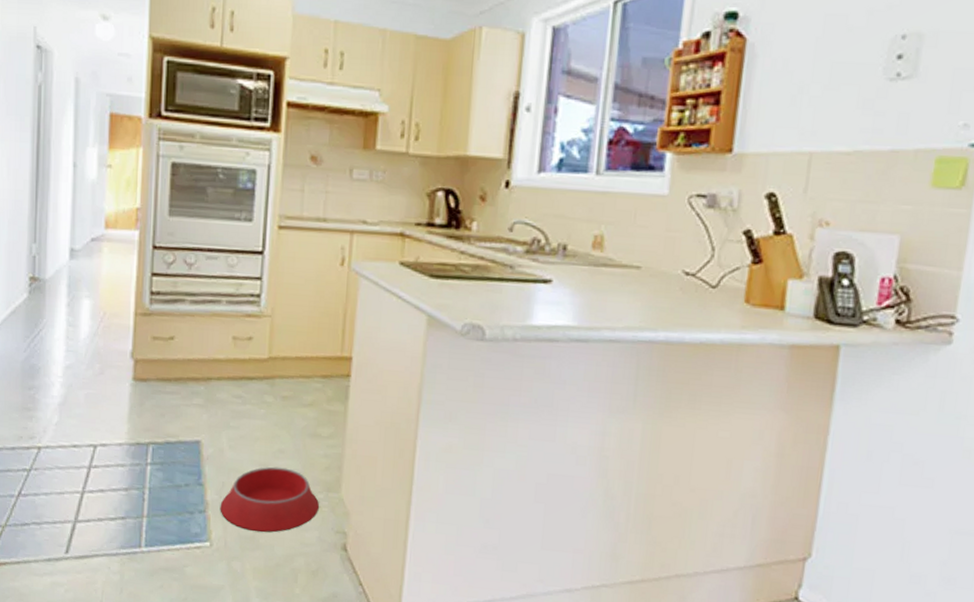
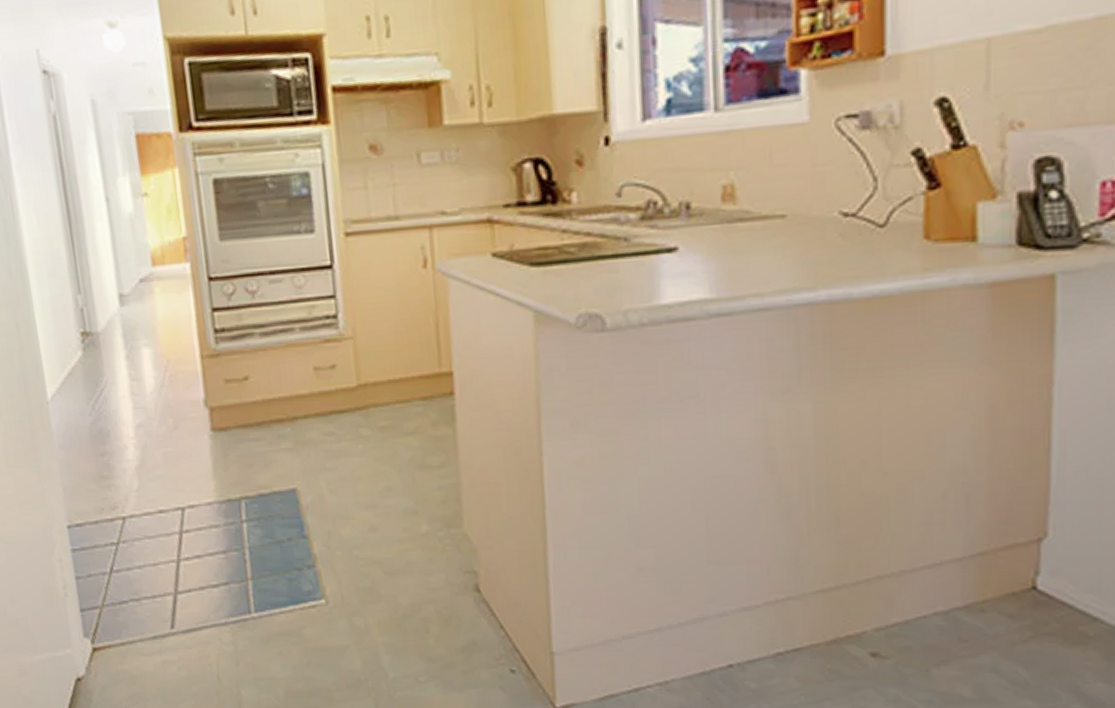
pet bowl: present [220,466,319,532] -> none [329,507,441,581]

